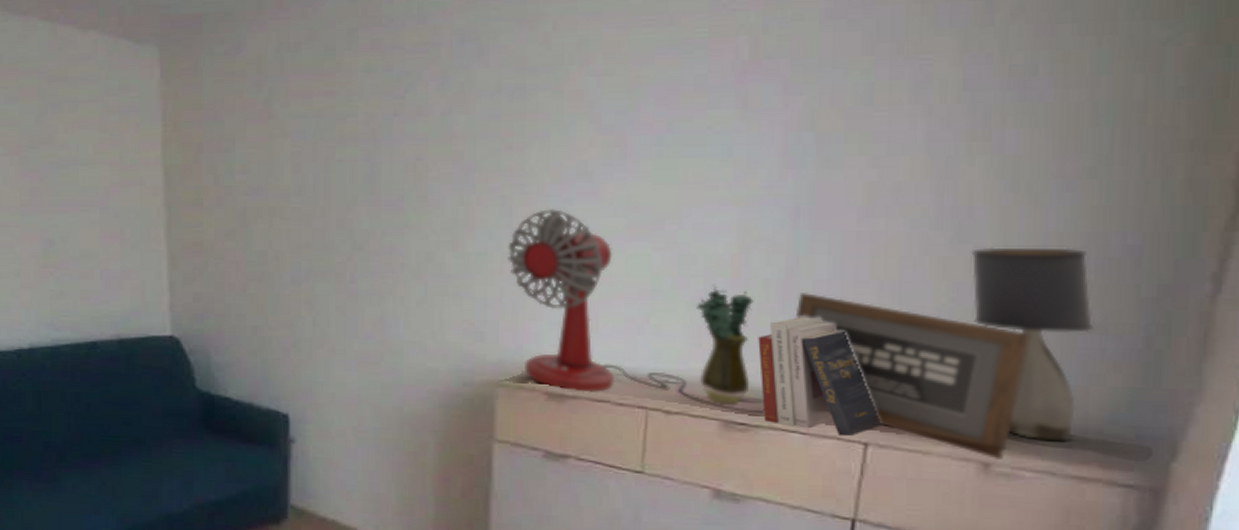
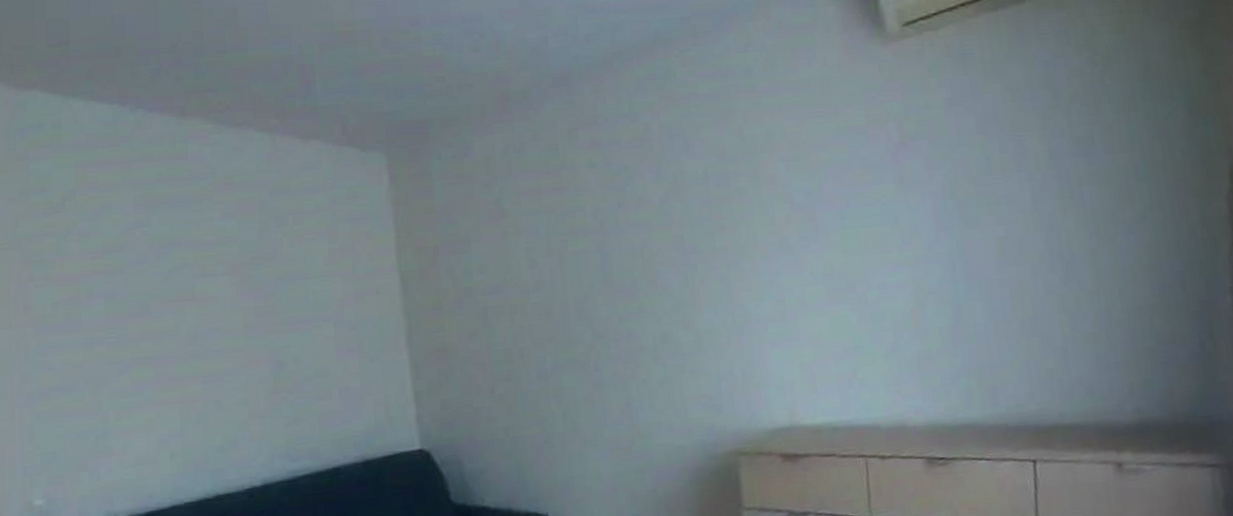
electric fan: present [507,209,765,415] -> none [731,282,957,451]
vase: present [696,284,754,406] -> none [891,336,943,444]
books: present [758,316,882,437] -> none [942,355,1043,458]
picture frame: present [795,291,1032,461] -> none [965,334,1131,460]
table lamp: present [971,247,1094,442] -> none [1077,277,1171,437]

